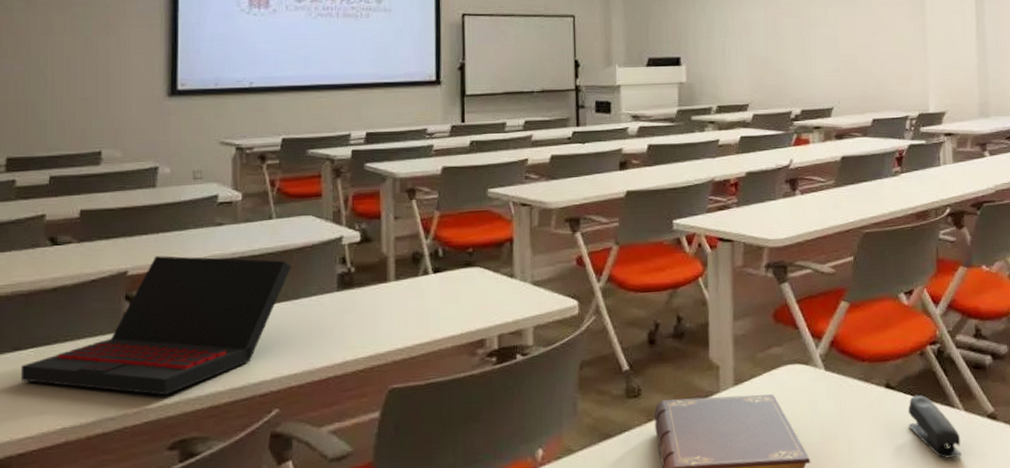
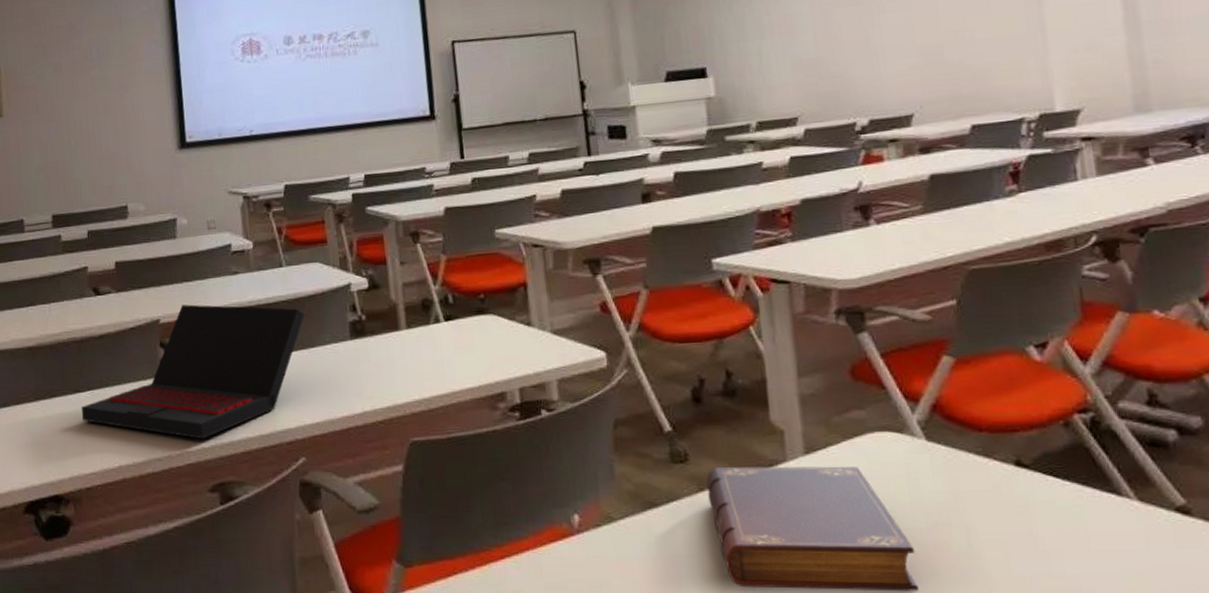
stapler: present [907,395,963,459] -> none [1050,476,1139,561]

